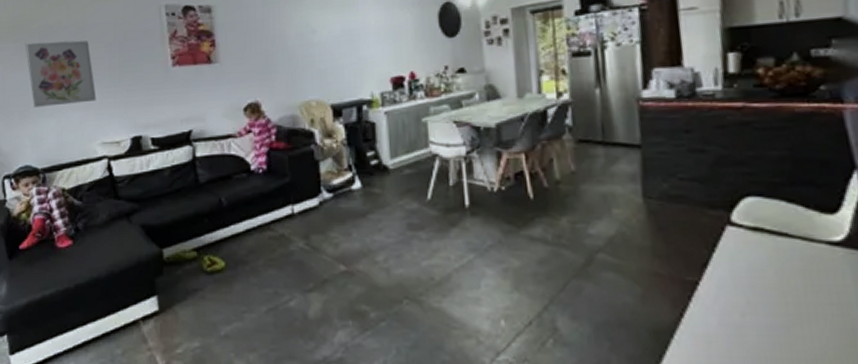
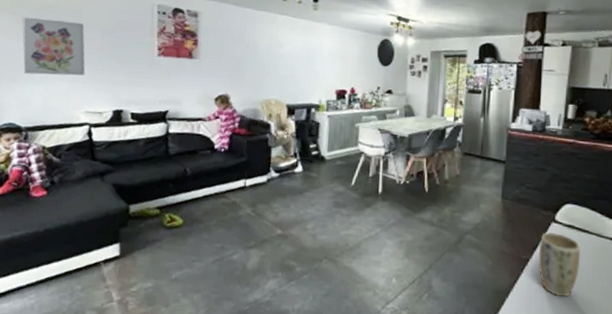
plant pot: none [710,241,783,334] -> present [538,232,581,297]

